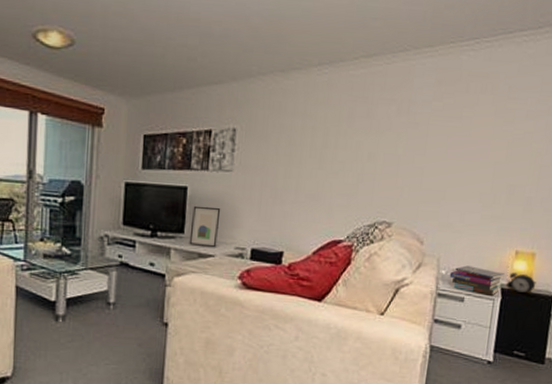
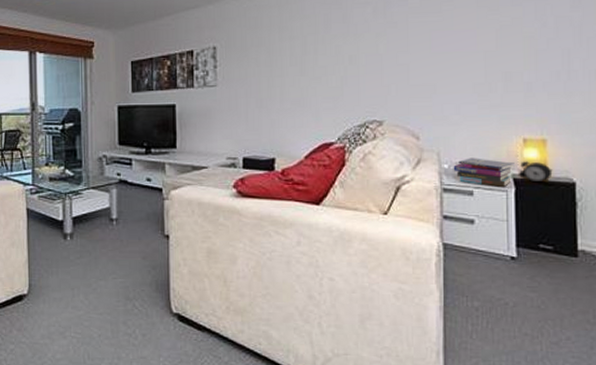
picture frame: present [189,205,221,248] -> none [182,121,210,160]

